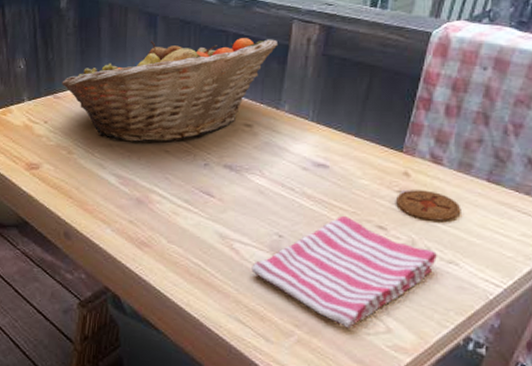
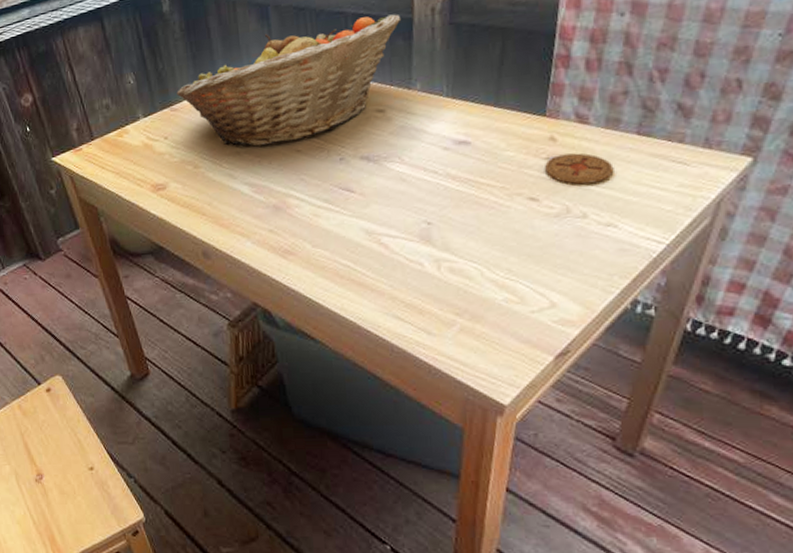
dish towel: present [251,215,437,329] -> none [403,191,594,309]

